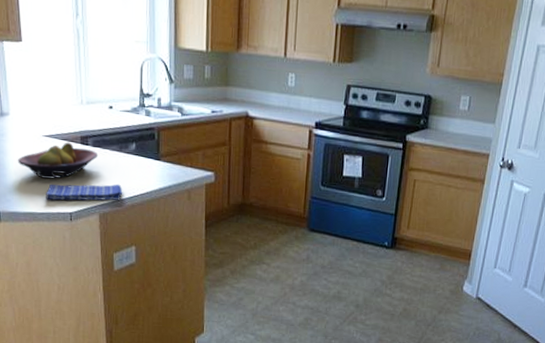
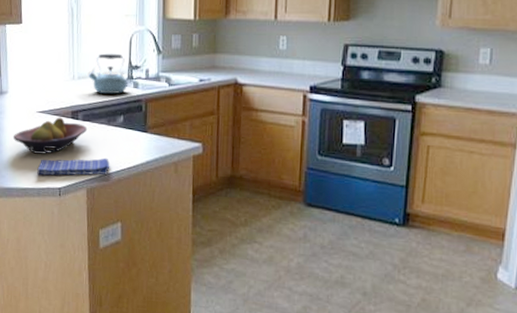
kettle: none [96,79,139,121] -> present [86,53,127,94]

